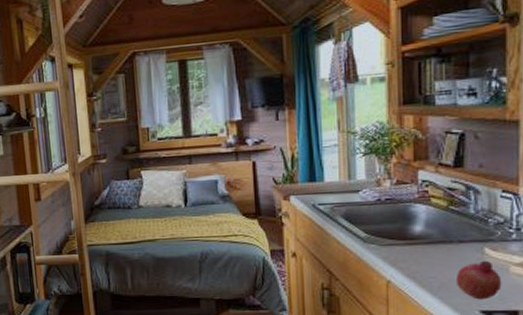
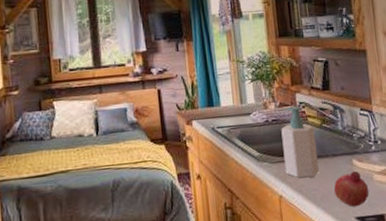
soap bottle: none [396,185,439,264] -> present [281,106,319,178]

